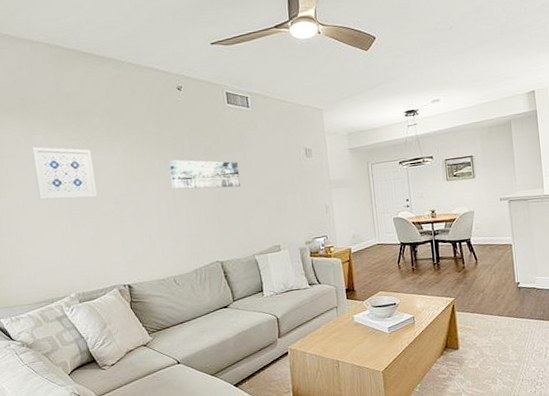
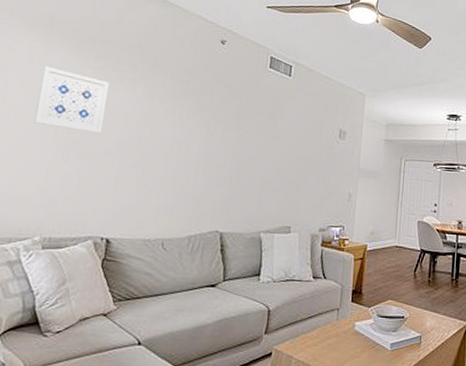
wall art: present [168,160,241,189] -> none [187,112,266,155]

